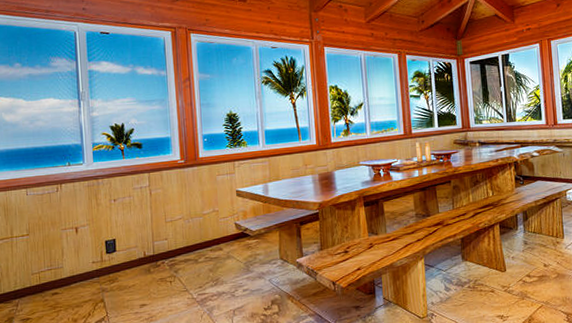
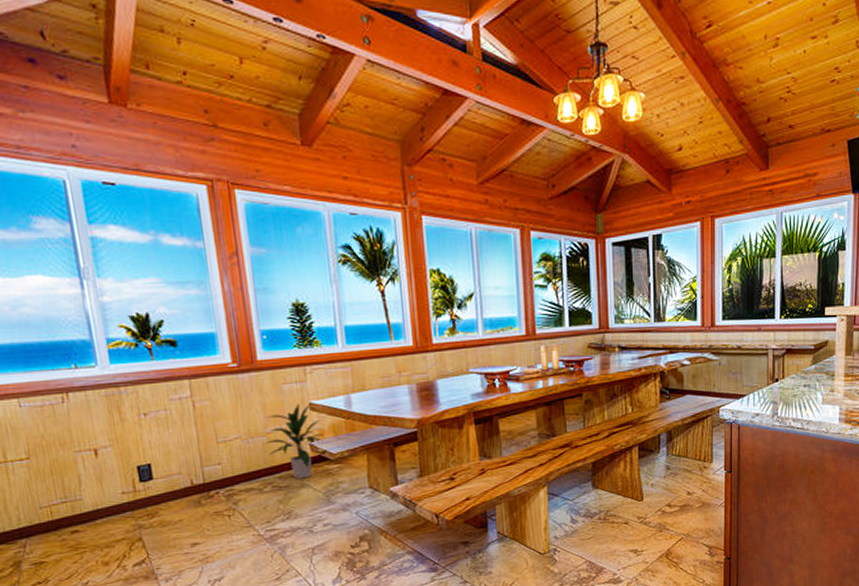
indoor plant: none [202,189,247,252] -> present [265,402,325,479]

